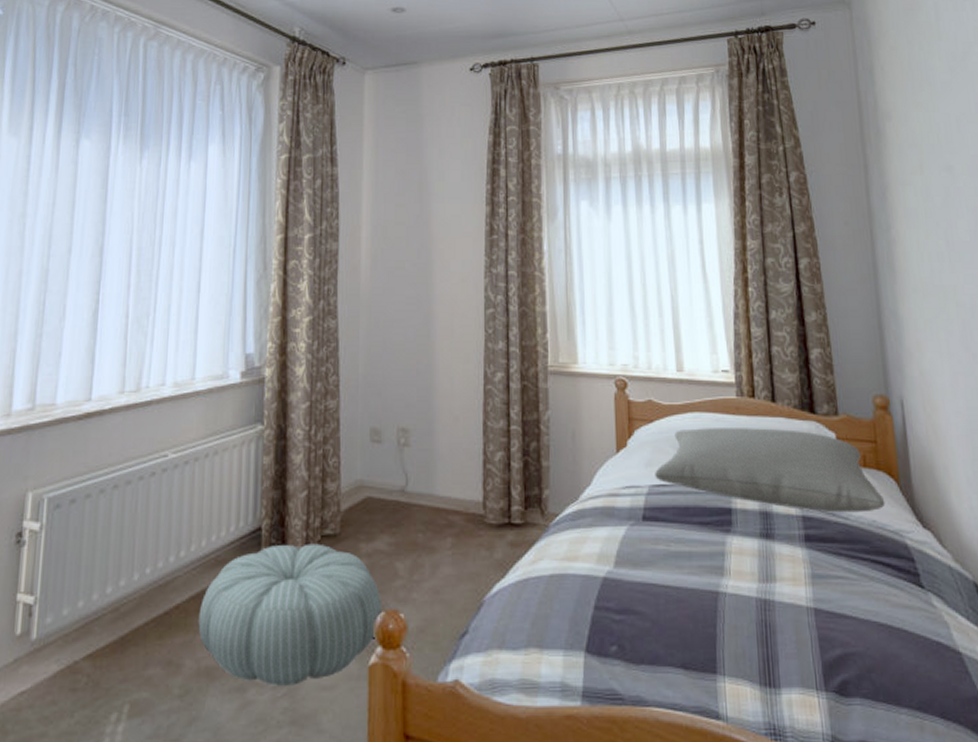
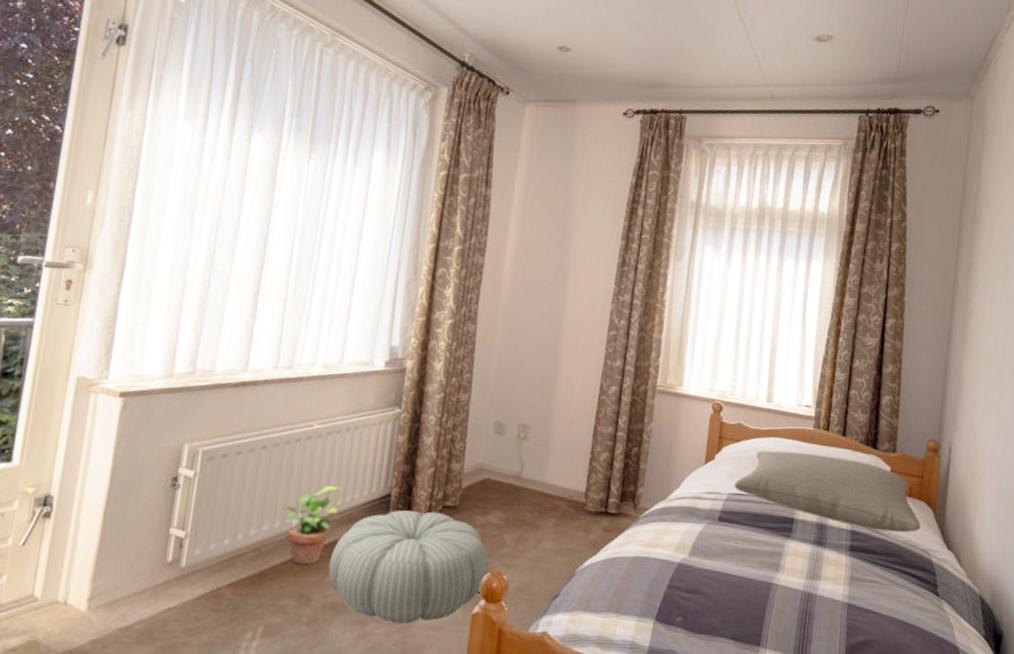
potted plant: none [139,524,205,623] -> present [280,485,342,565]

